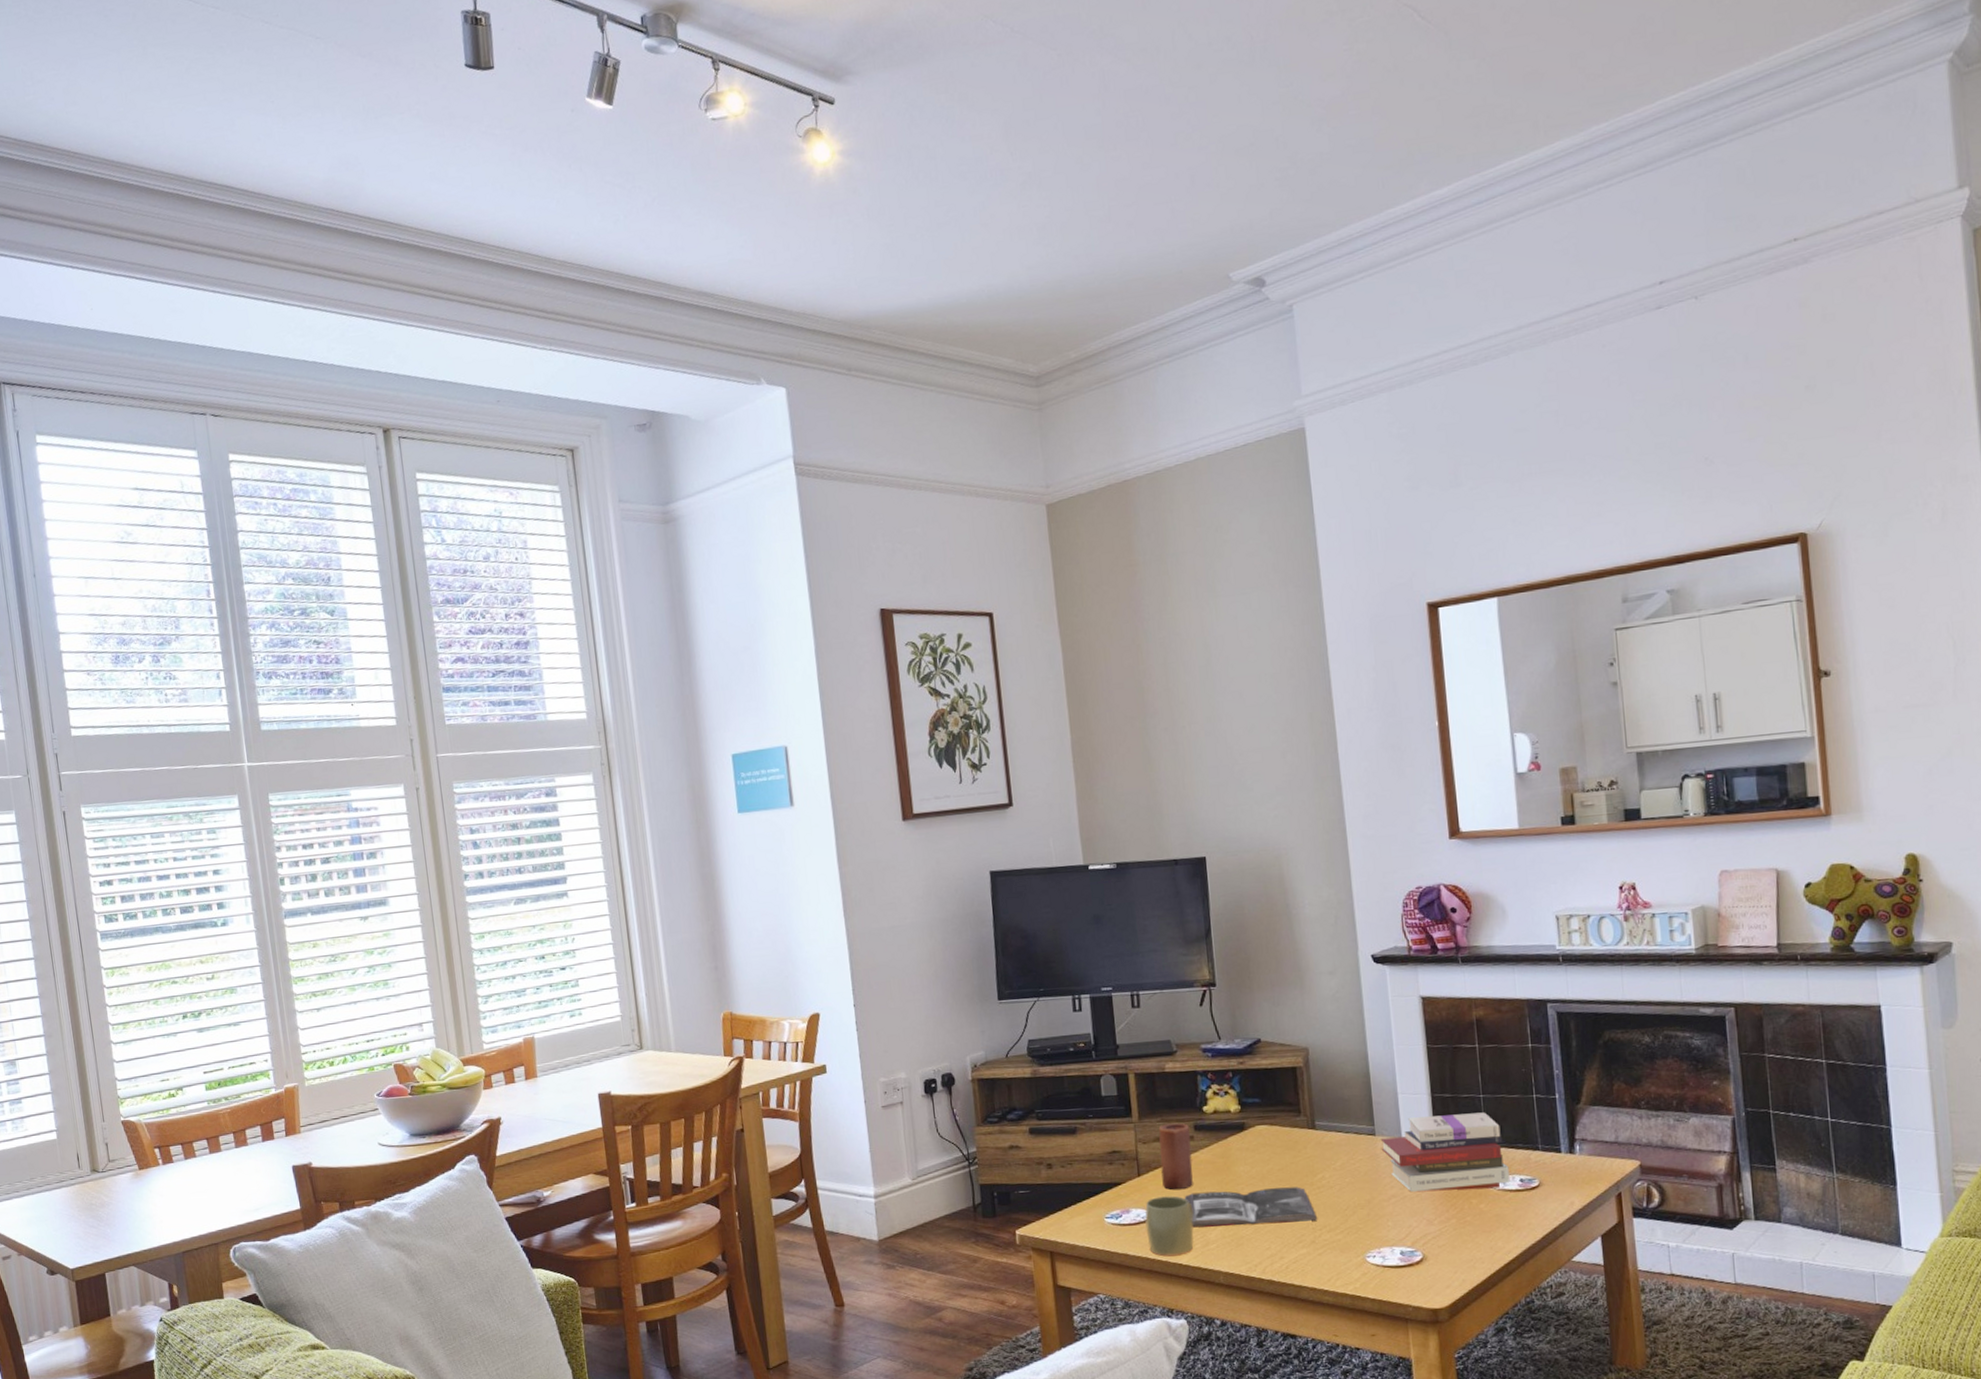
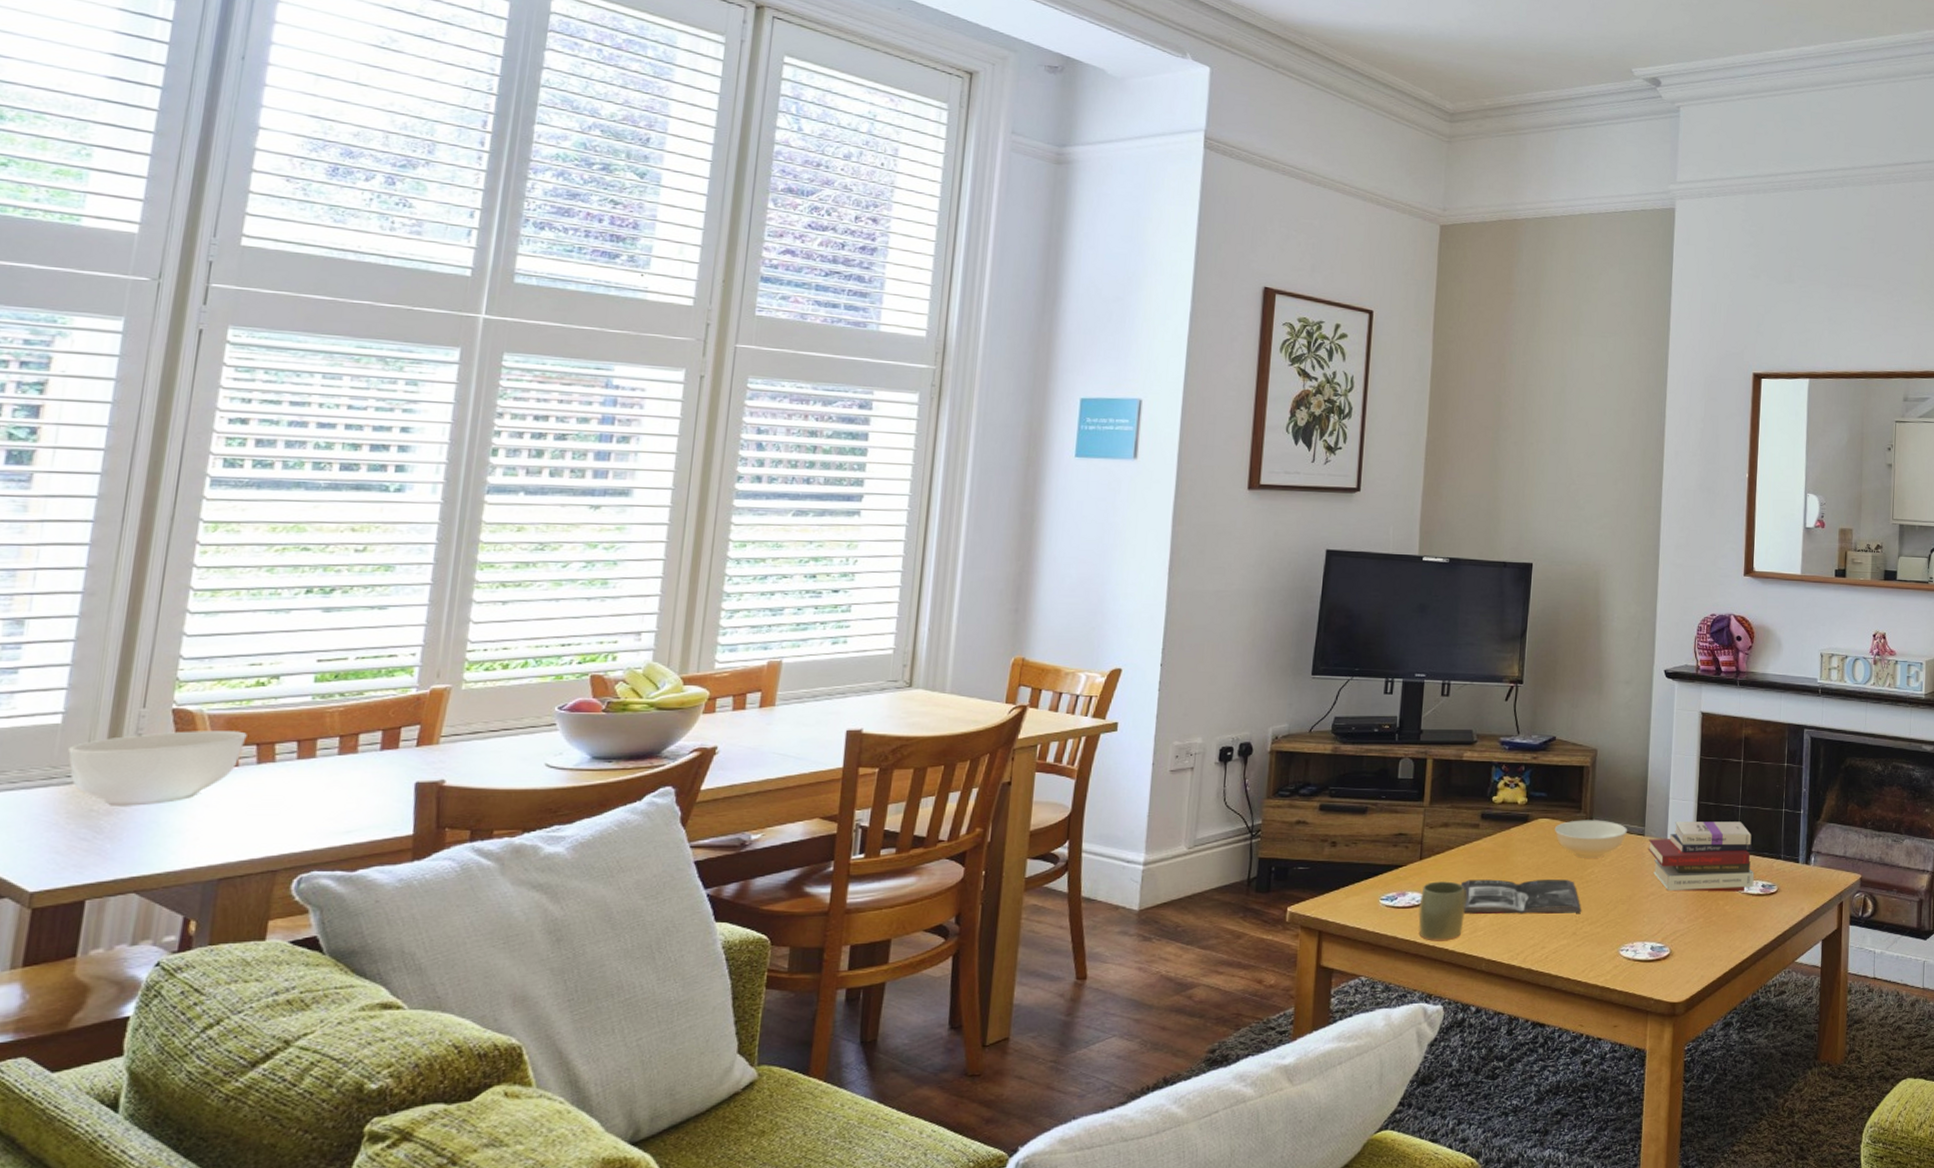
bowl: none [66,1134,174,1200] -> present [68,731,247,806]
candle: present [1158,1122,1193,1190] -> none [1442,810,1476,875]
bowl: none [1274,1122,1356,1164] -> present [1554,820,1628,858]

